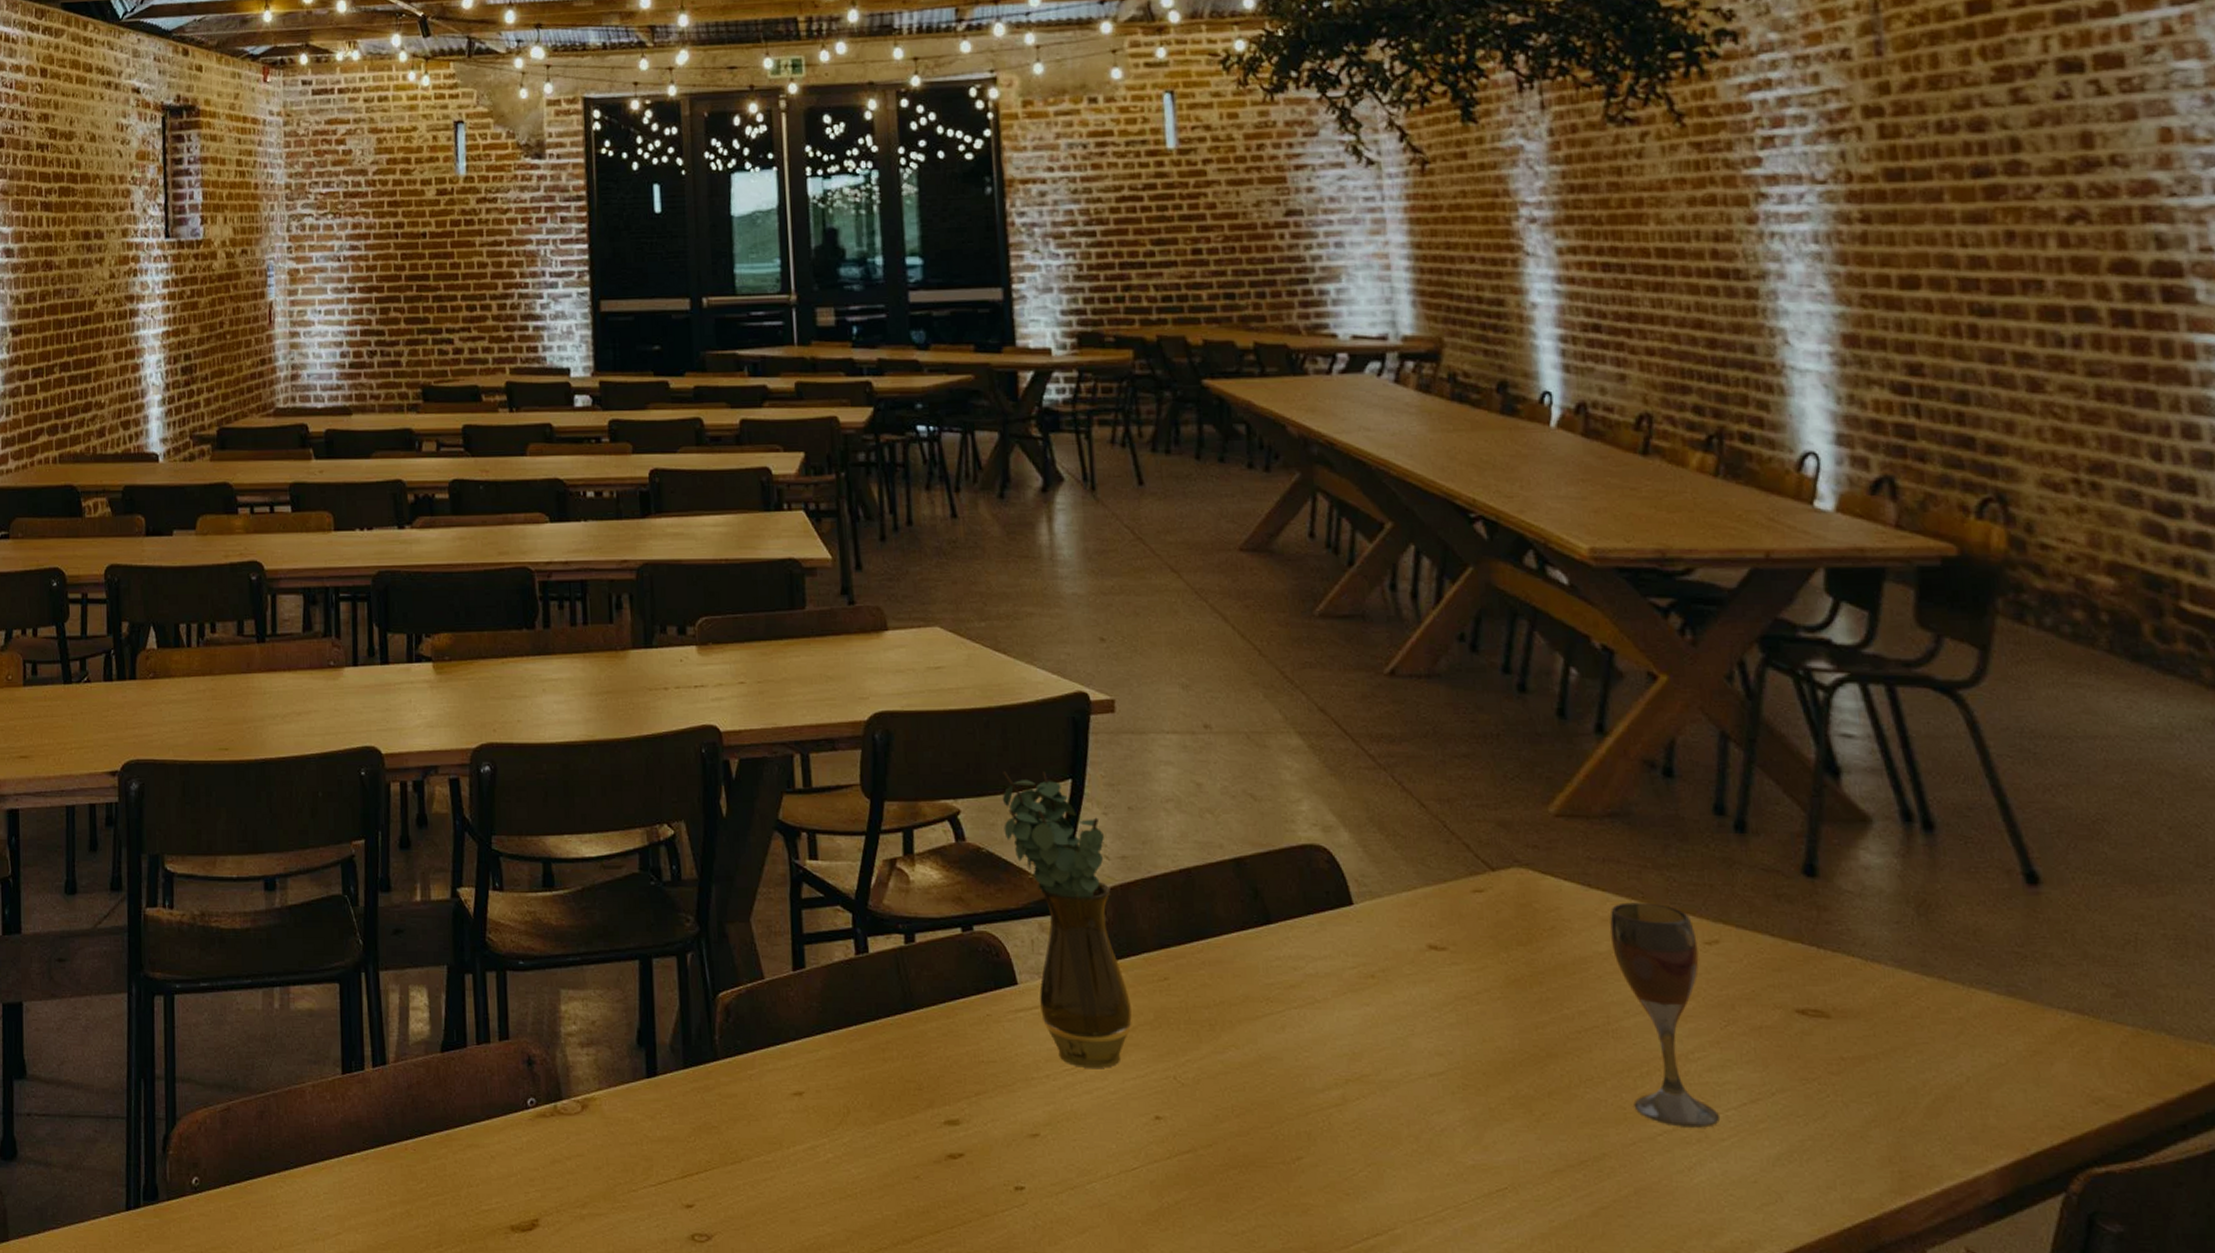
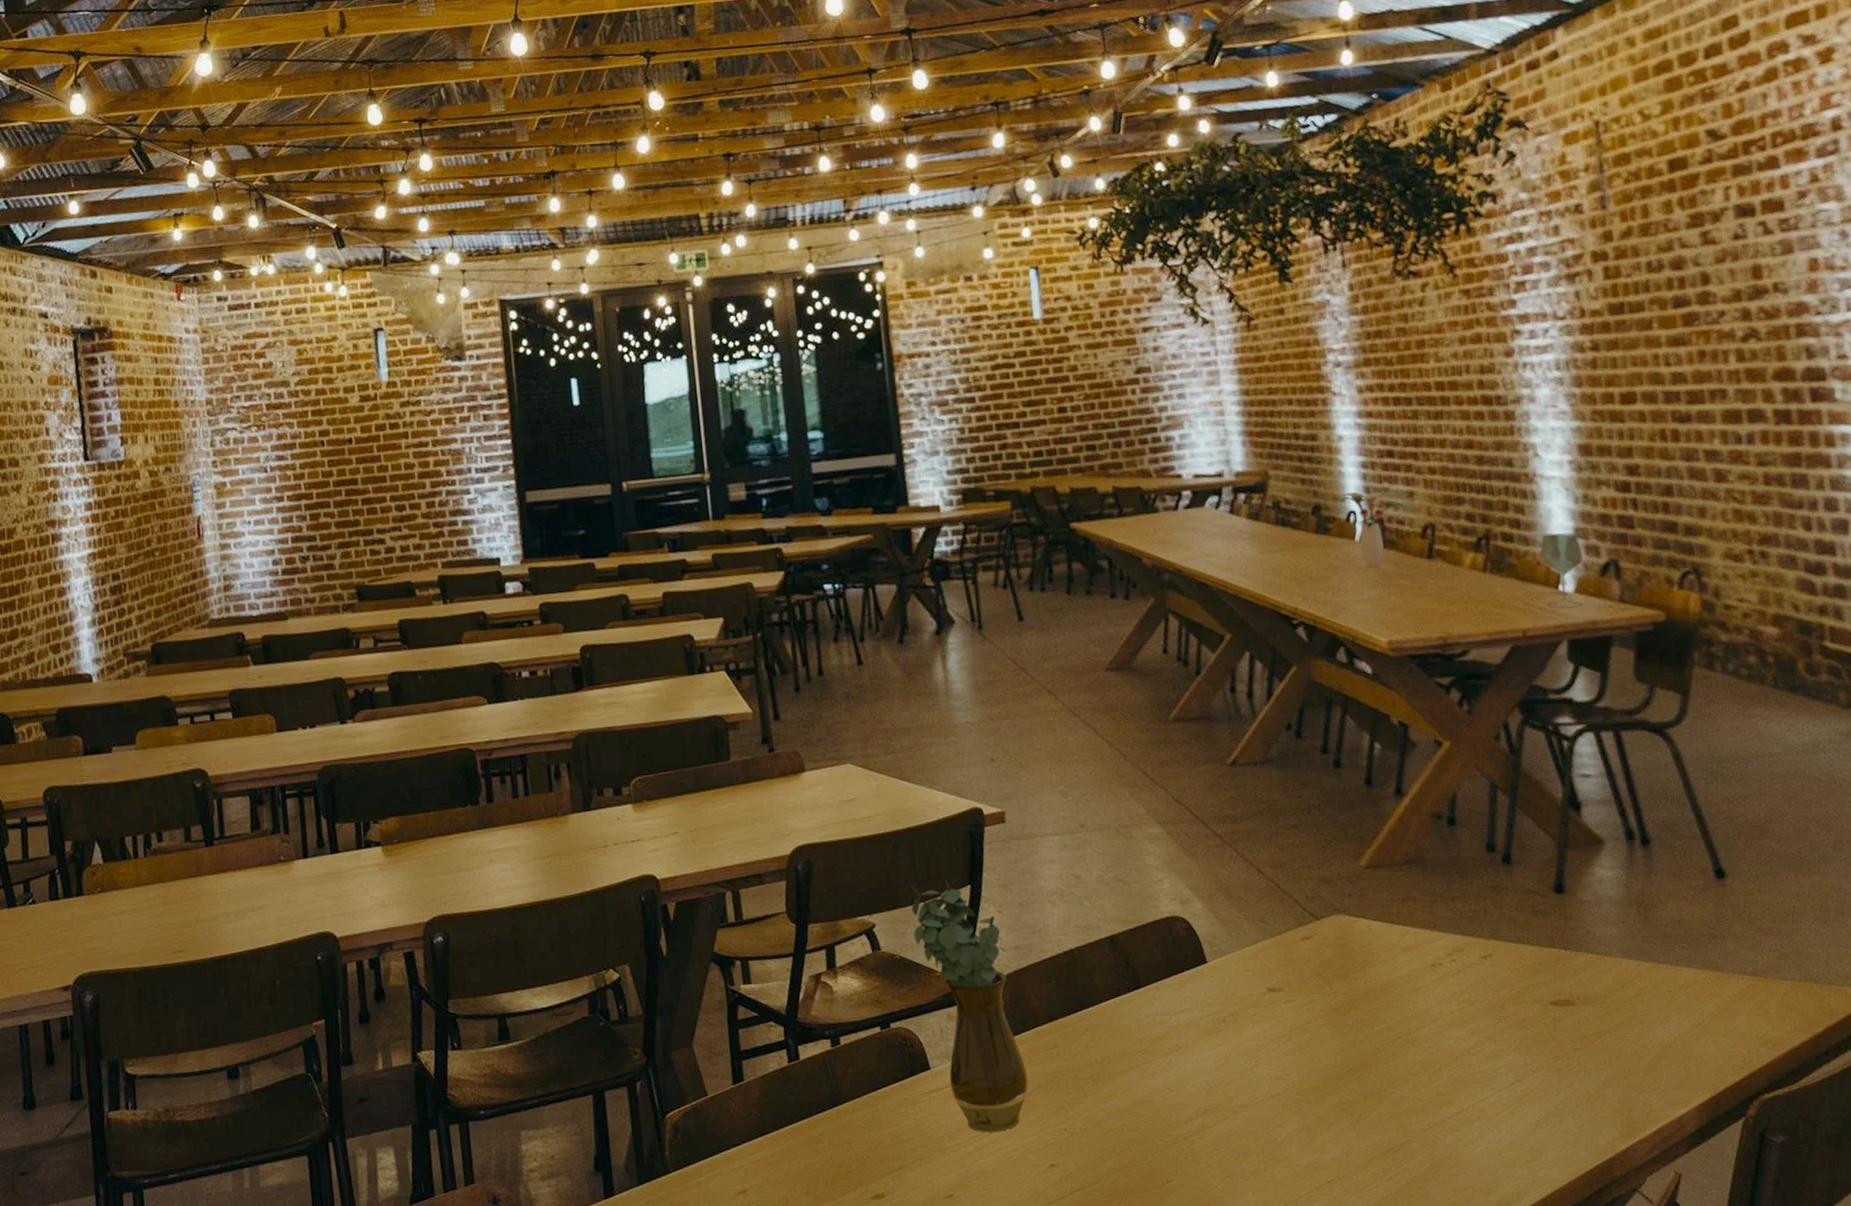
flower arrangement: none [1533,368,1621,460] -> present [1341,491,1410,568]
cup: present [1609,902,1721,1129] -> none [1408,930,1495,1110]
wine glass: none [1788,437,1847,531] -> present [1539,532,1583,609]

